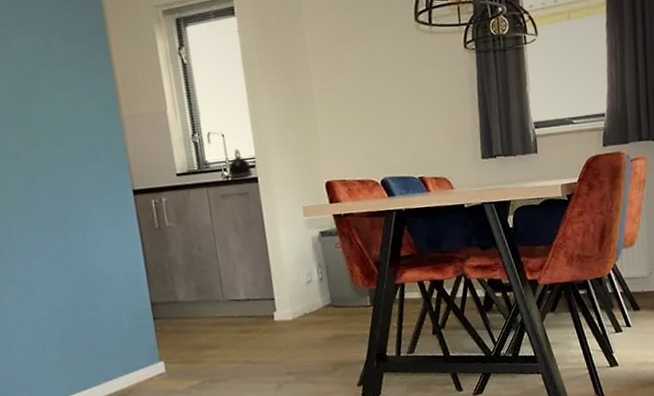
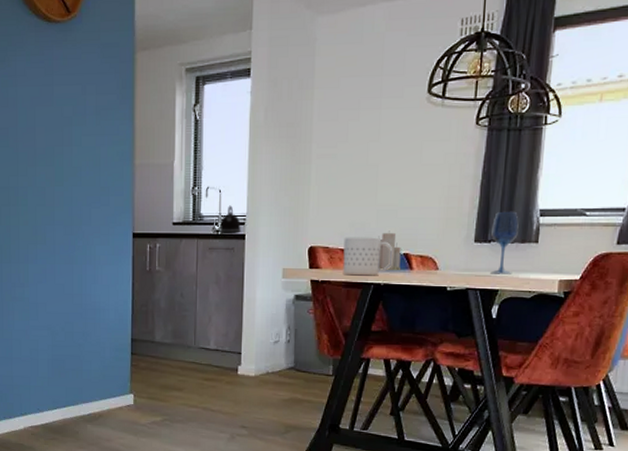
mug: none [359,164,410,205] -> present [343,237,393,276]
candle: none [392,157,419,196] -> present [378,231,401,271]
wineglass: none [495,126,520,187] -> present [490,211,519,275]

